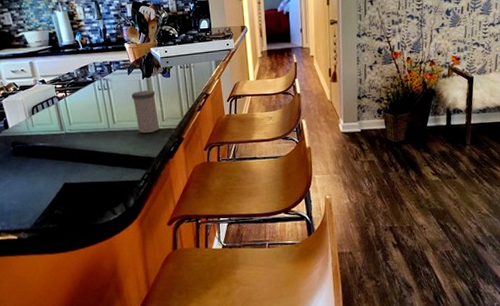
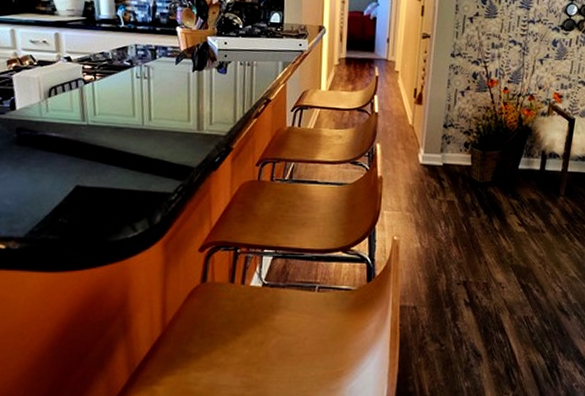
salt shaker: present [131,89,160,133] -> none [176,85,206,137]

